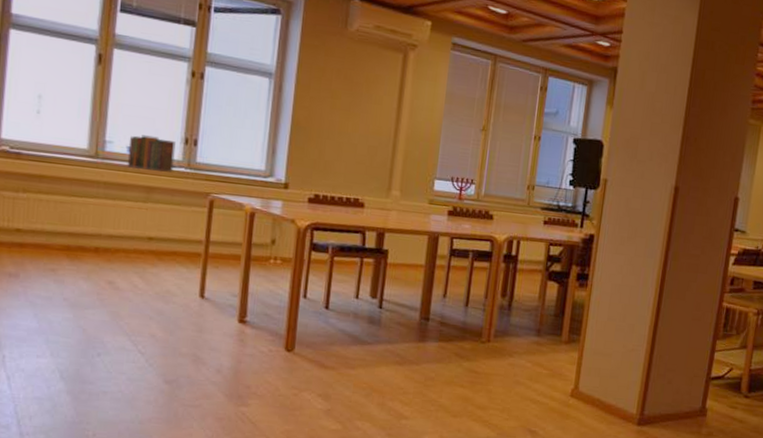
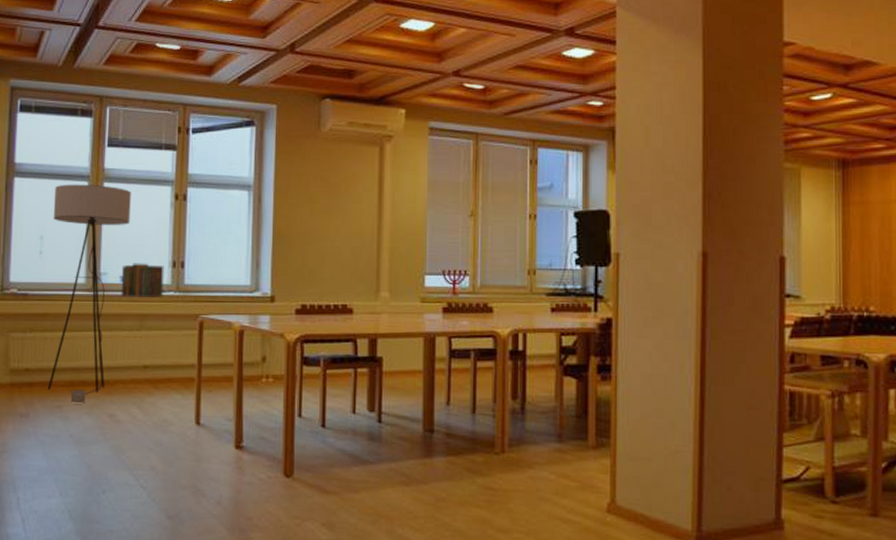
floor lamp: none [40,44,144,269] -> present [47,184,131,404]

